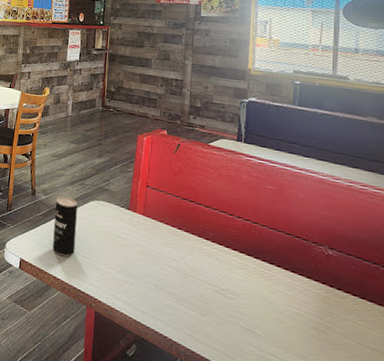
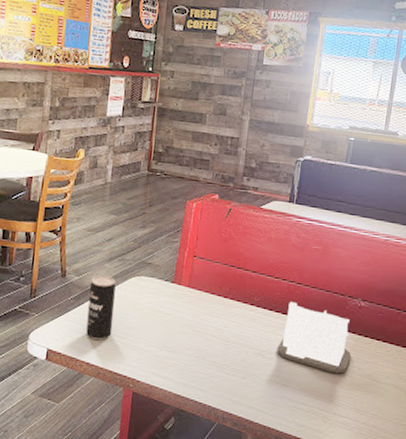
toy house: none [237,241,324,328] -> present [277,302,352,374]

